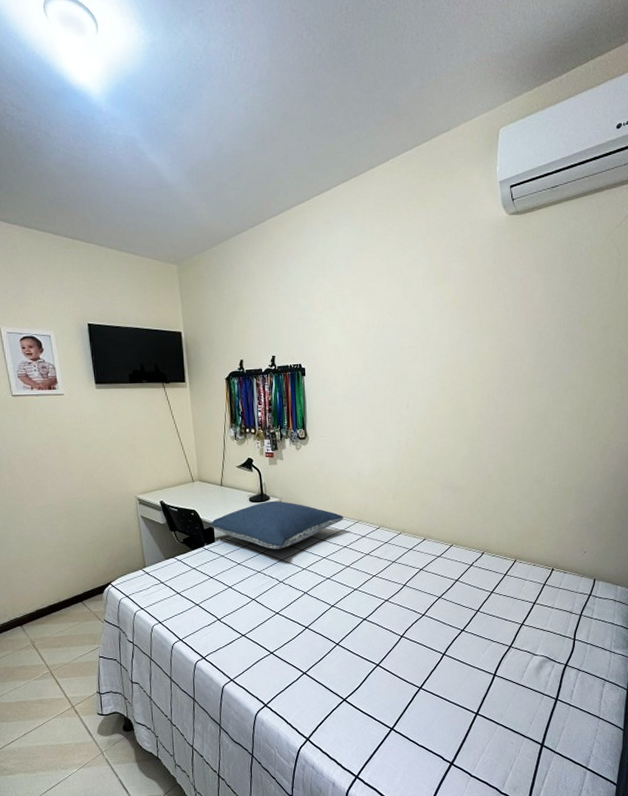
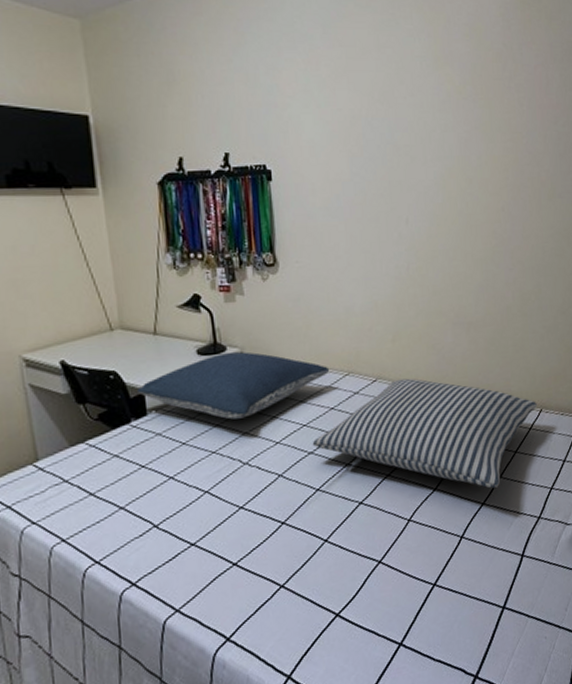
pillow: none [329,528,513,619] -> present [312,378,538,488]

